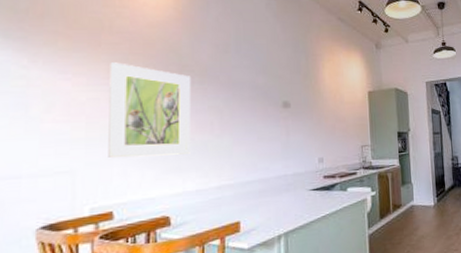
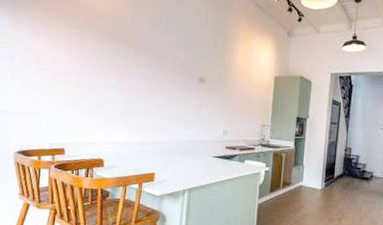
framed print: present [108,62,192,159] -> none [64,29,129,112]

